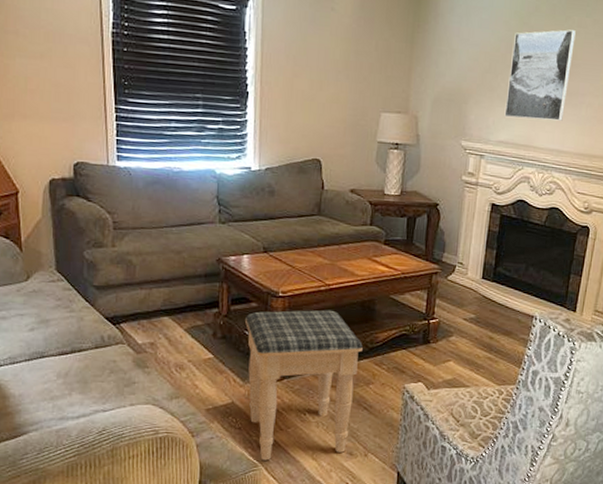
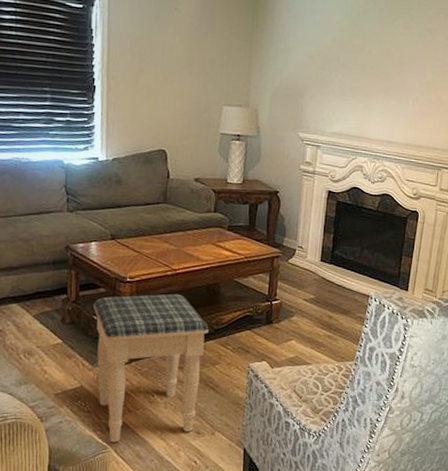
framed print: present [504,29,576,121] -> none [338,31,401,114]

